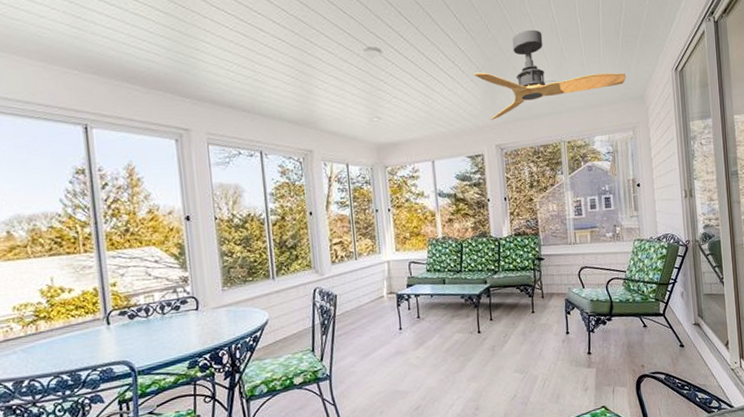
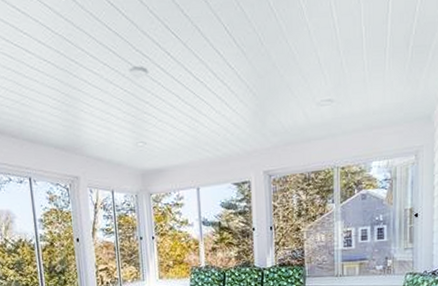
ceiling fan: present [474,29,626,120] -> none [243,41,413,144]

